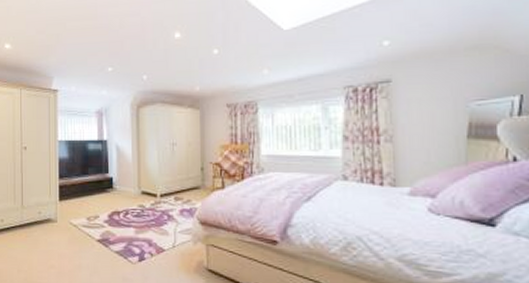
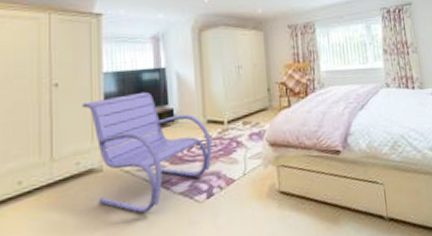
lounge chair: none [43,160,145,262] -> present [82,91,212,214]

